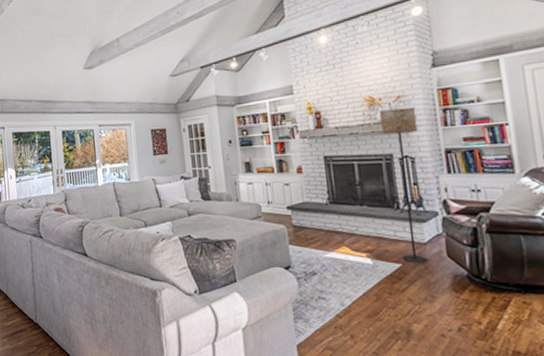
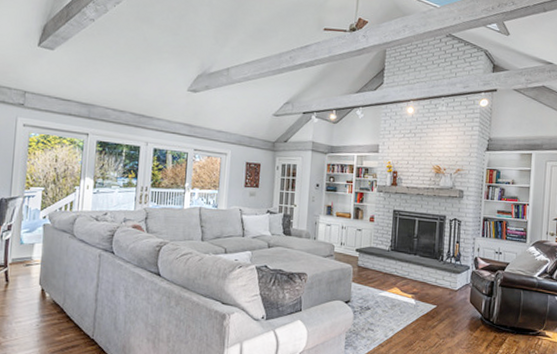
floor lamp: present [379,107,428,263] -> none [438,178,469,306]

